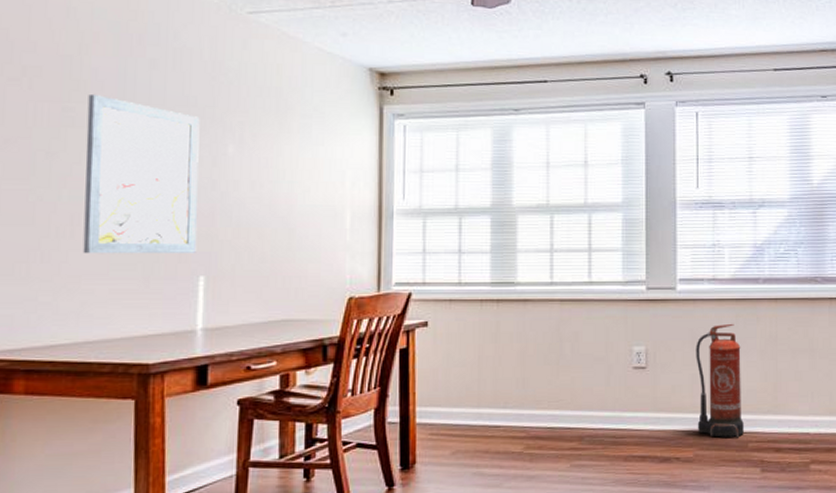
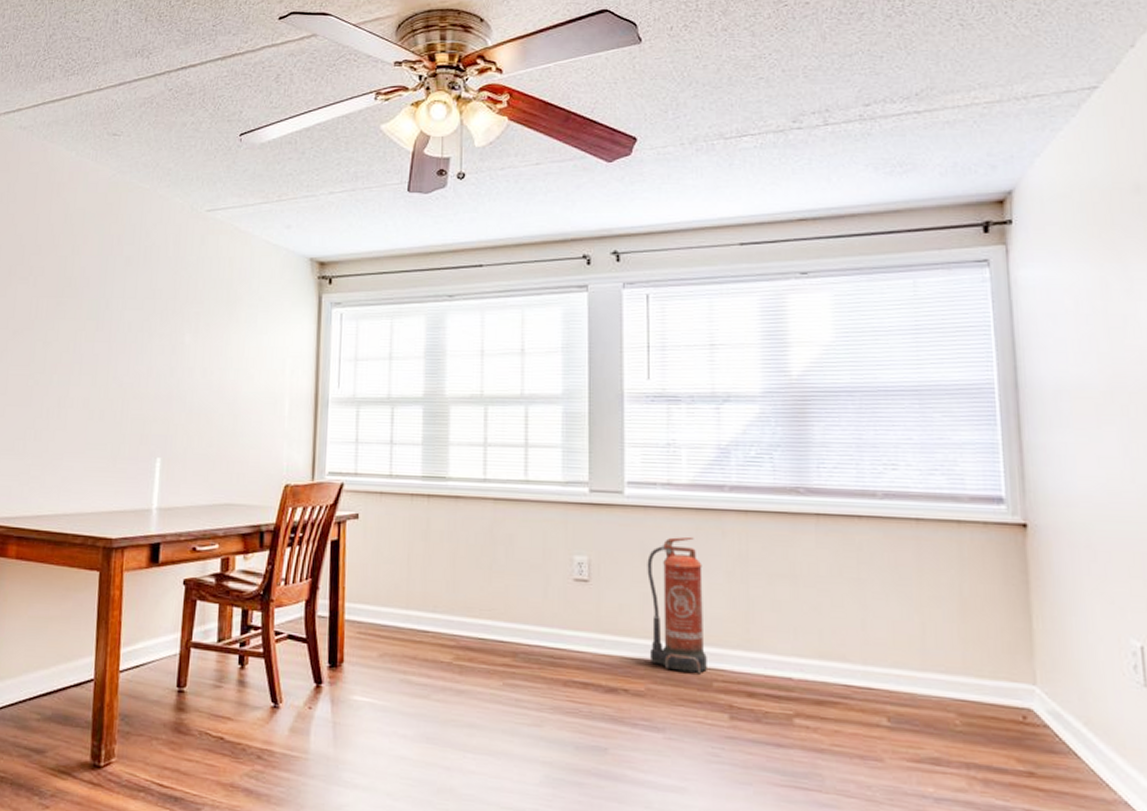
wall art: present [83,93,200,254] -> none [66,289,163,436]

